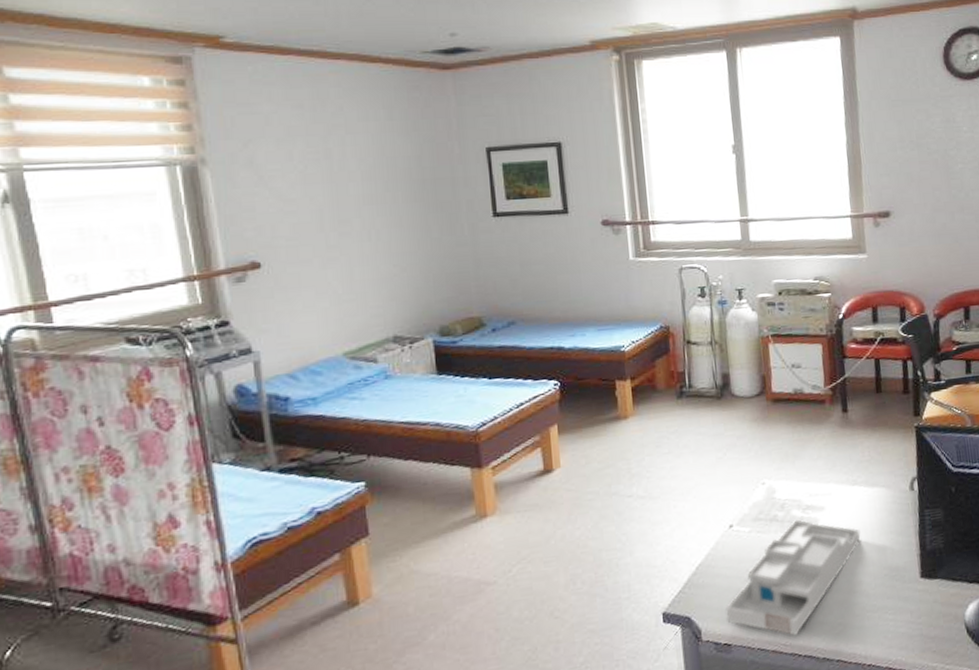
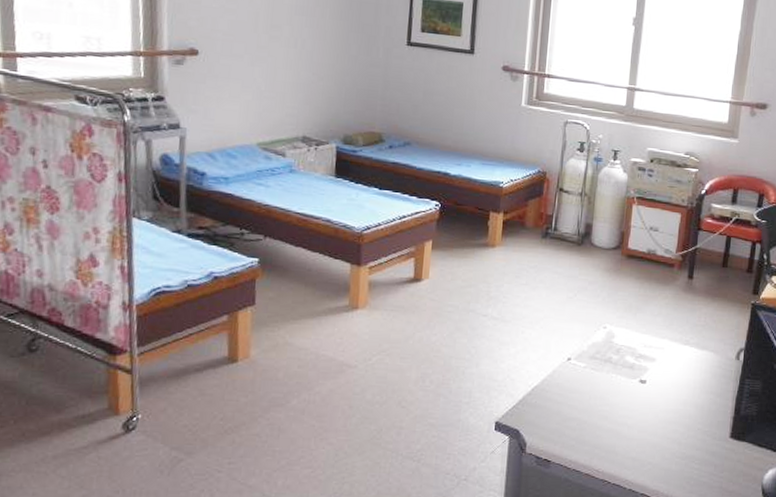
desk organizer: present [726,519,861,636] -> none [550,365,684,465]

